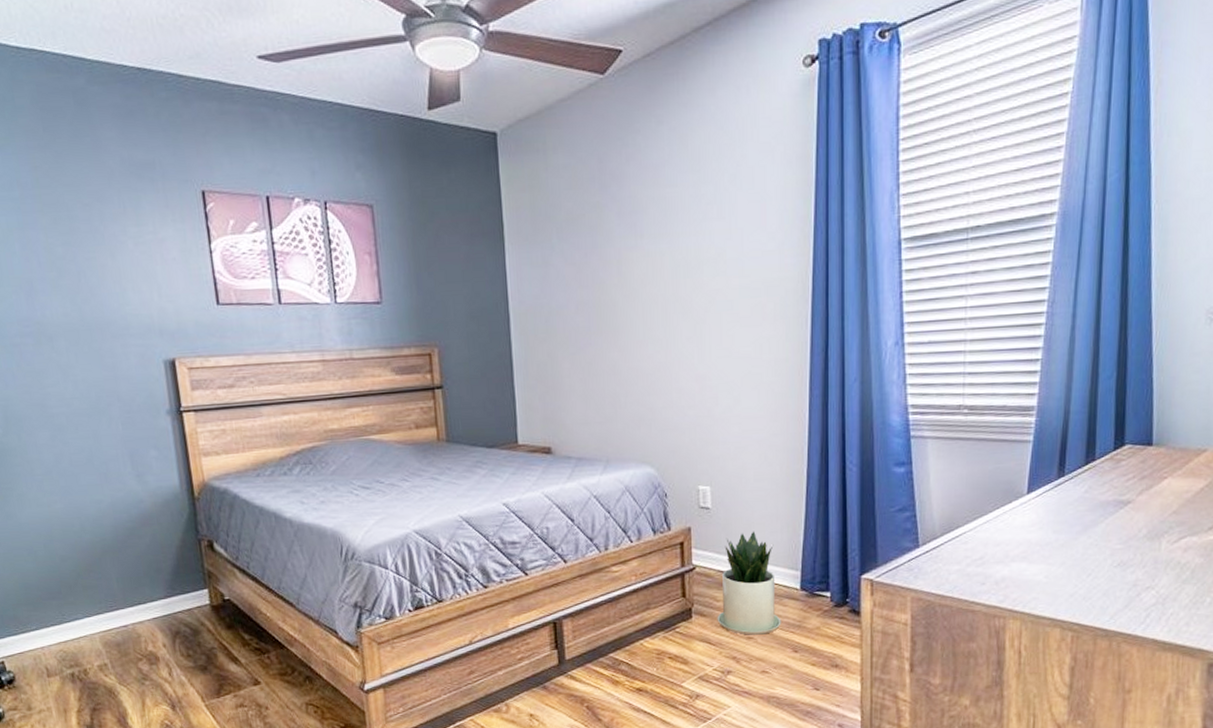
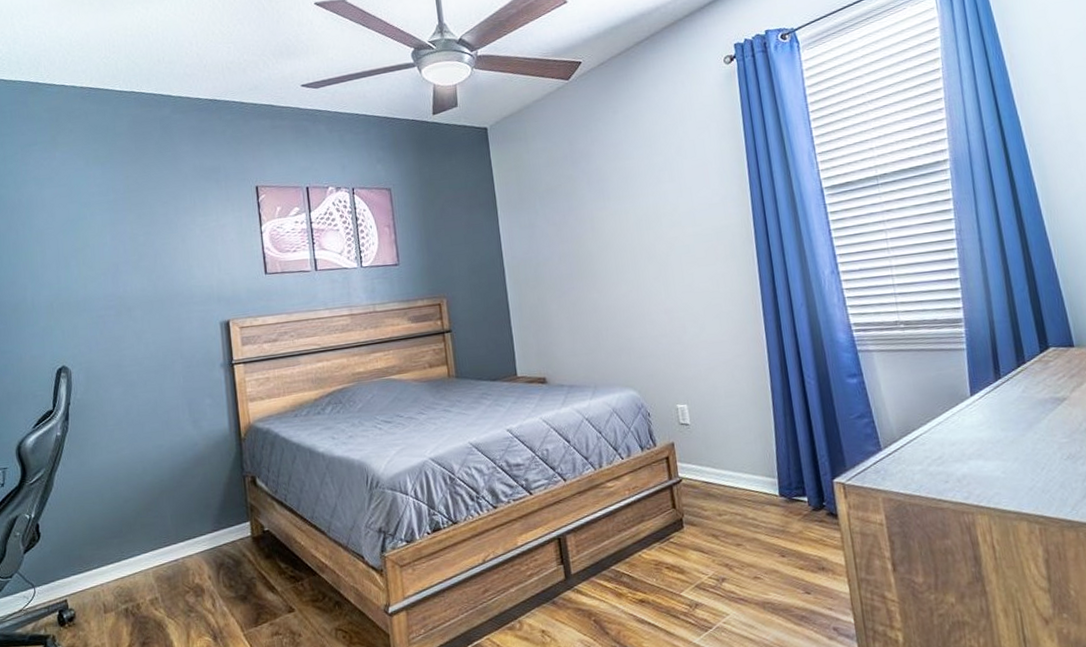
planter: present [717,531,782,635] -> none [706,443,767,542]

